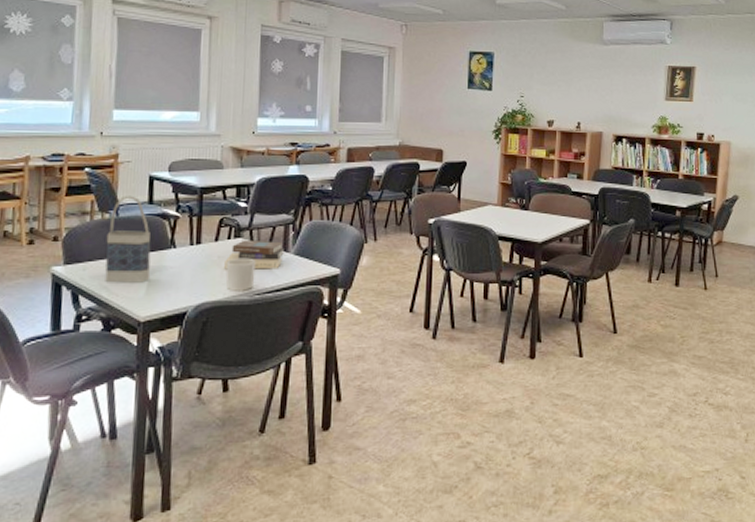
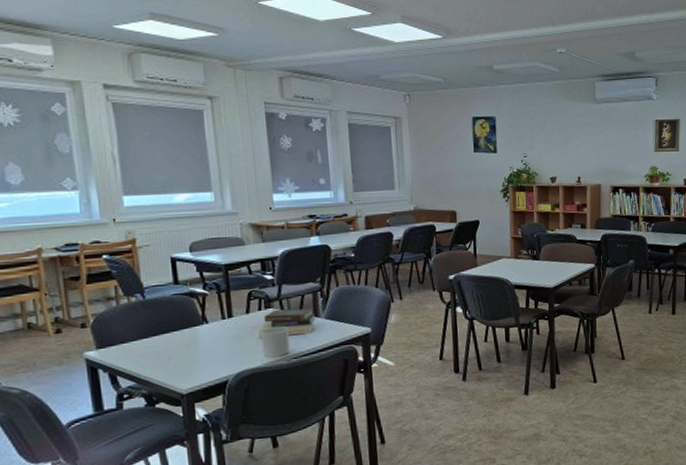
bag: present [105,196,151,283] -> none [136,278,187,362]

